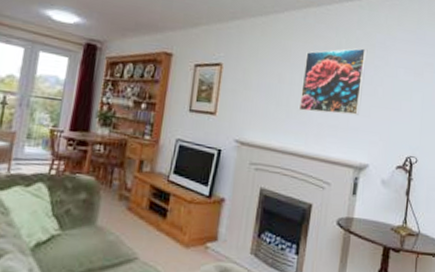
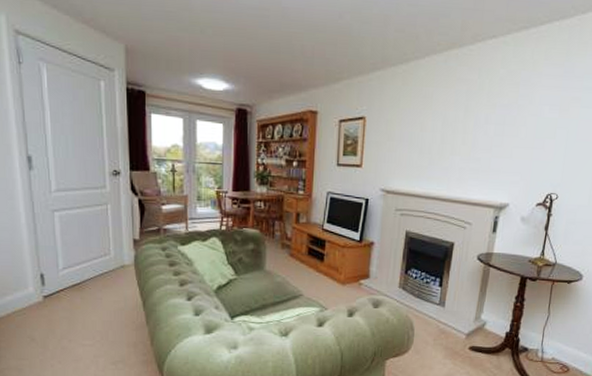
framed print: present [298,48,368,115] -> none [440,88,512,158]

